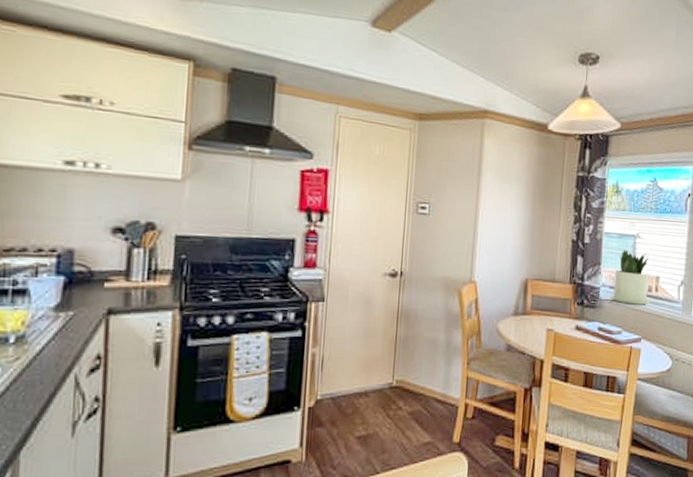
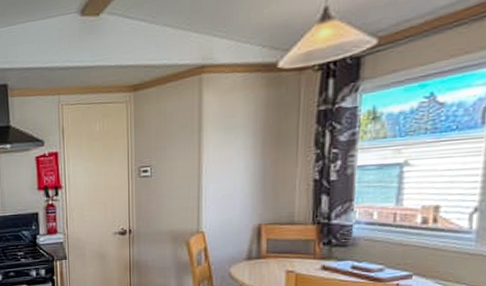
planter: present [610,249,650,305] -> none [366,180,425,240]

